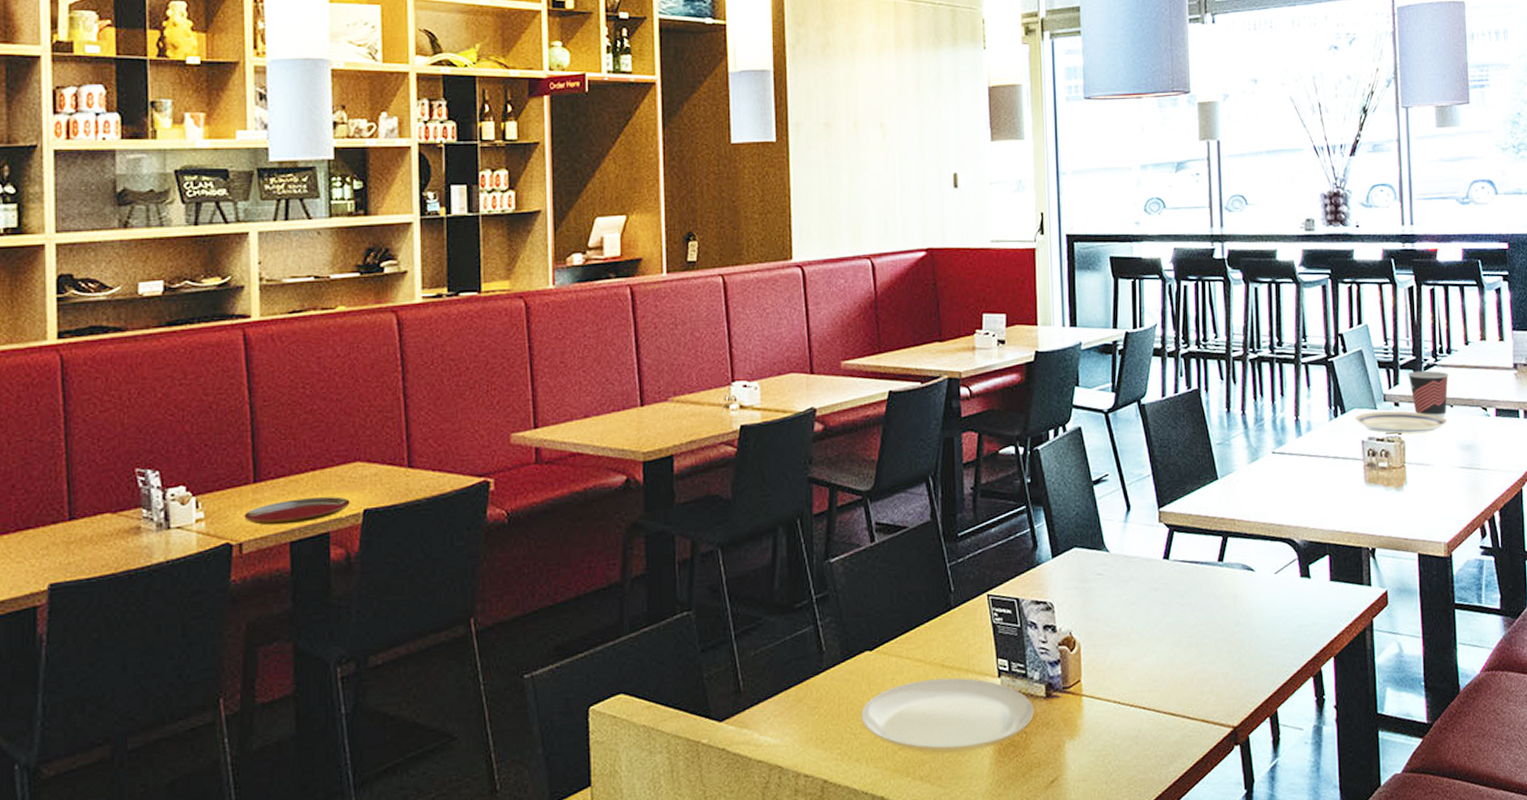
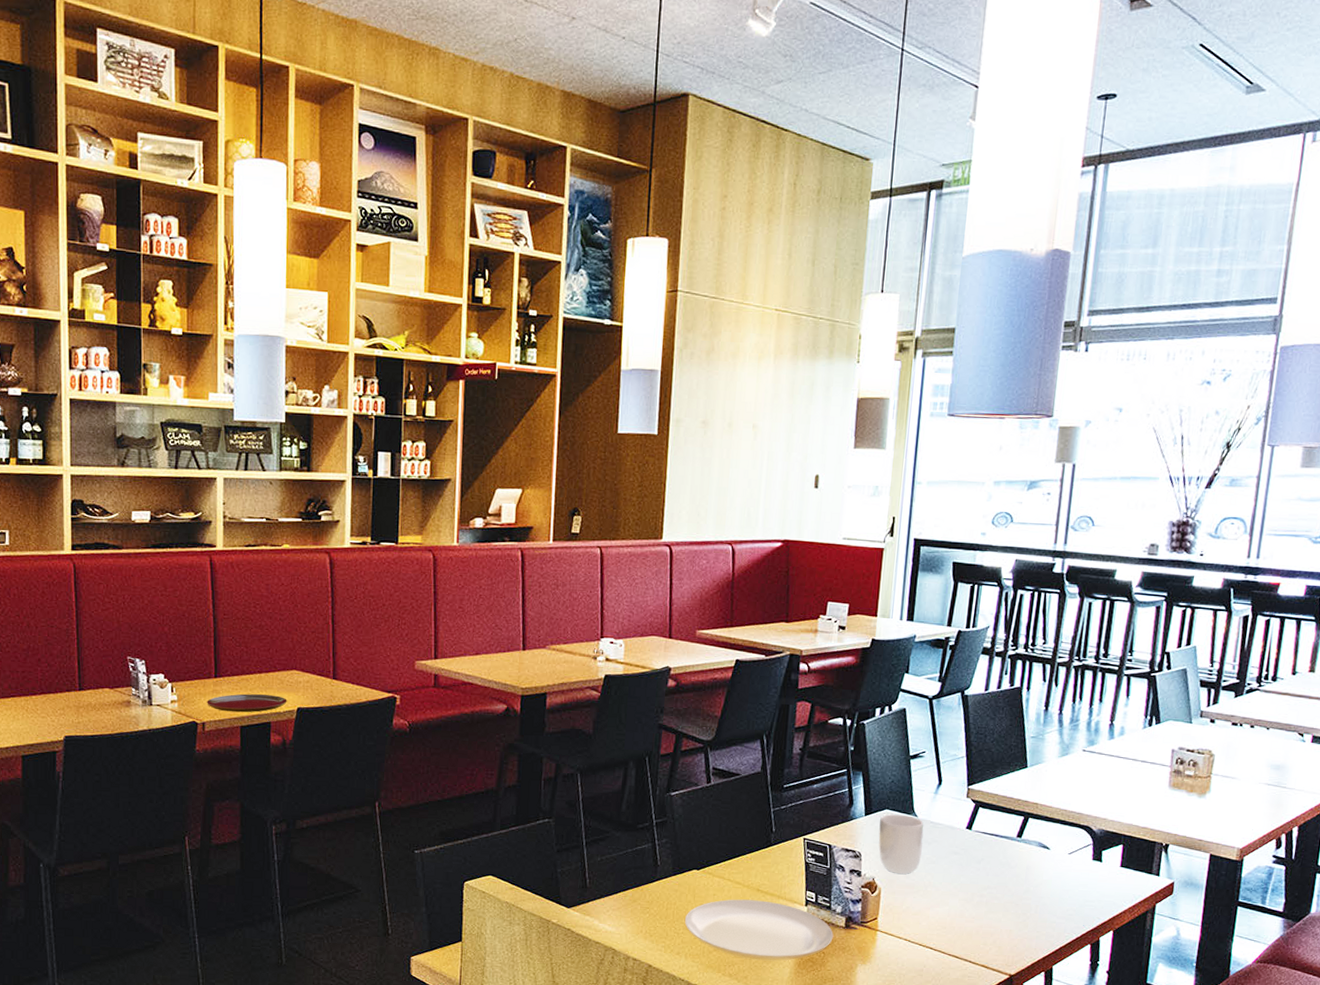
cup: none [1069,552,1120,624] -> present [878,814,924,875]
plate: present [1355,411,1447,435] -> none [1169,725,1261,750]
cup: present [1407,370,1449,418] -> none [1228,693,1270,739]

